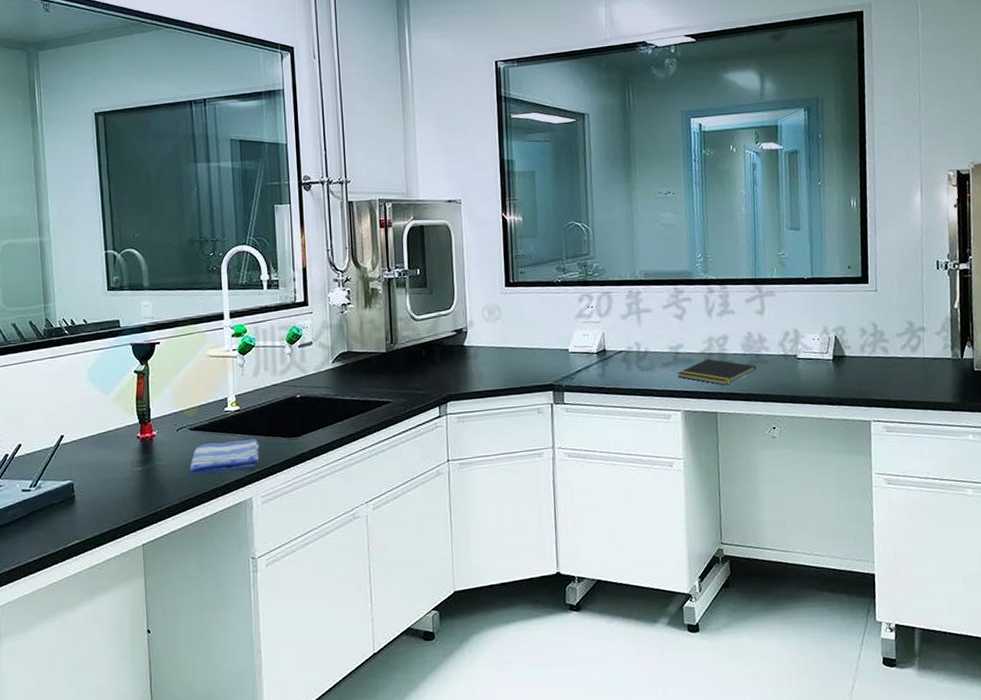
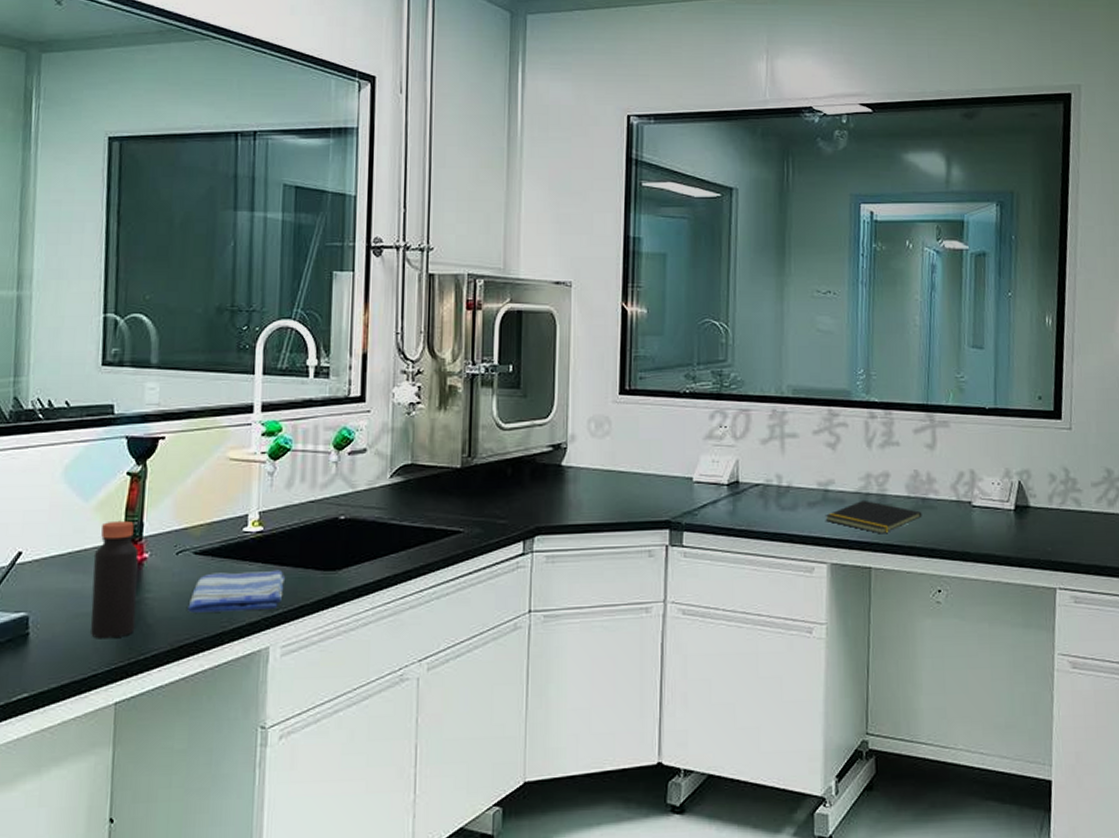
bottle: none [116,407,152,498] -> present [90,520,139,639]

